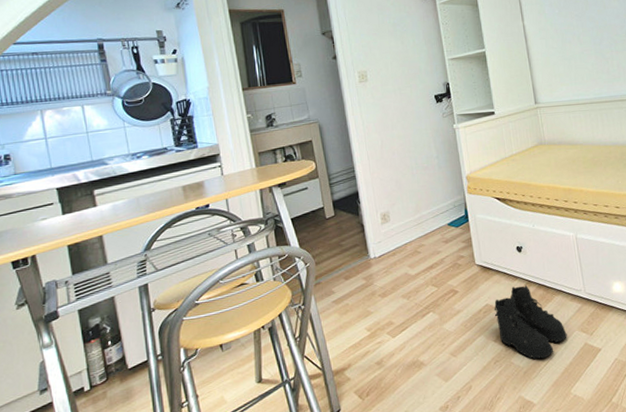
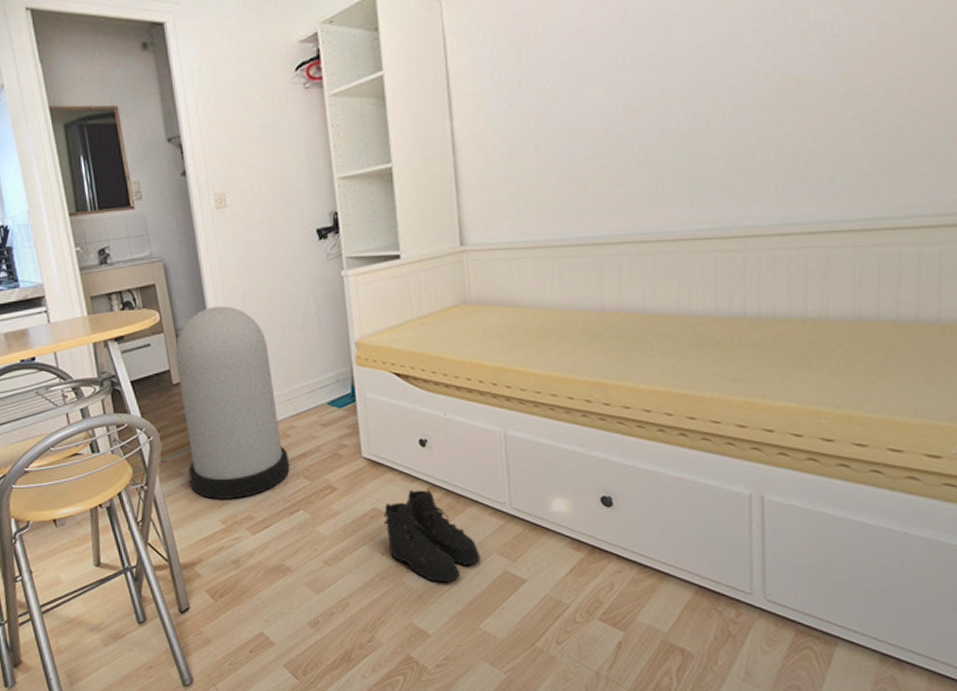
trash can: none [328,154,421,311] -> present [175,306,290,499]

